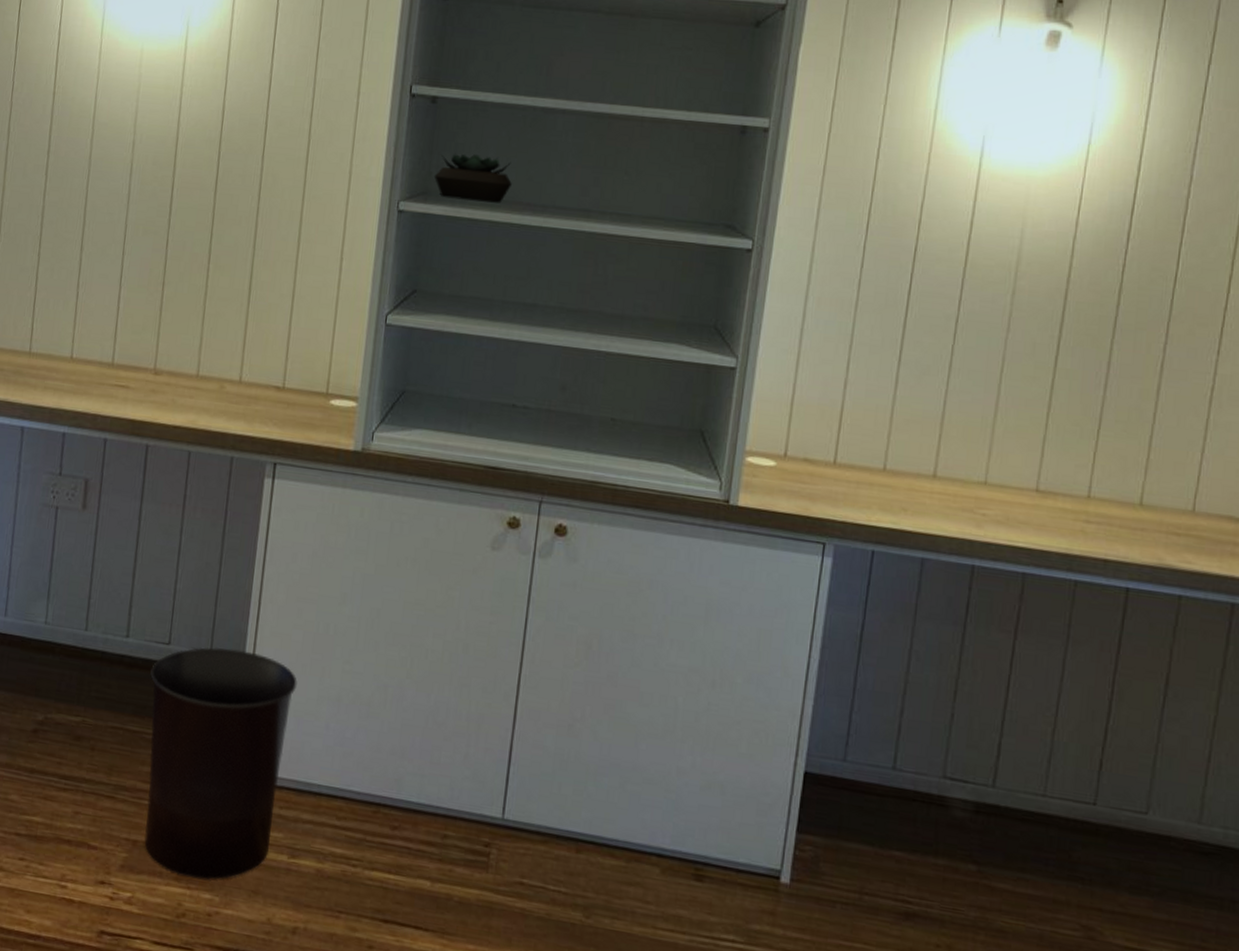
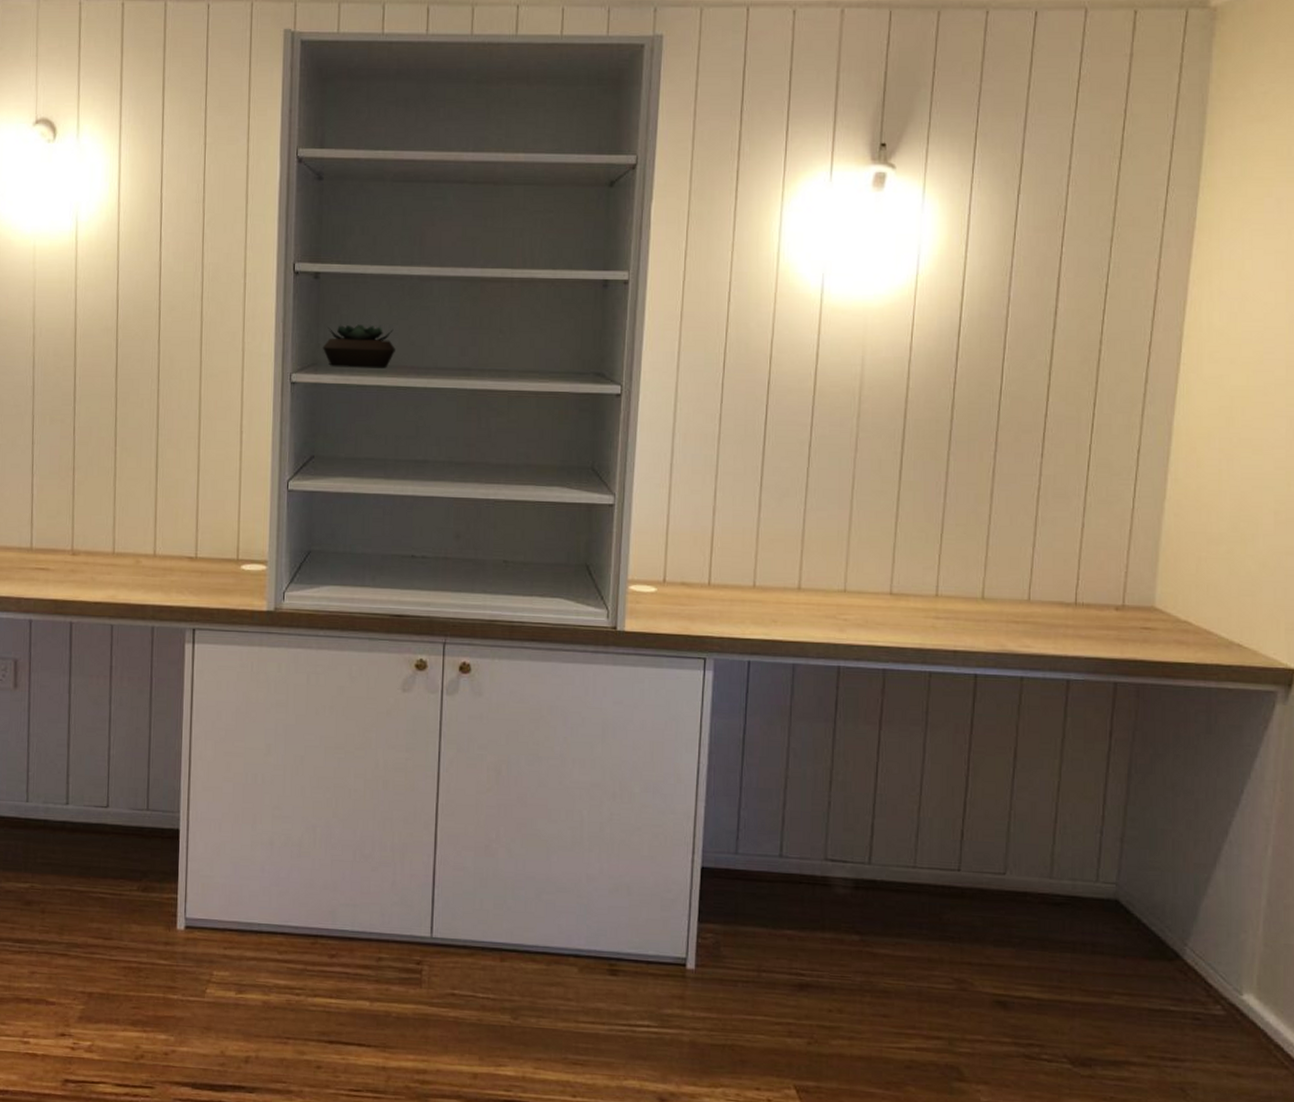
waste bin: present [144,647,297,880] -> none [92,805,231,1022]

